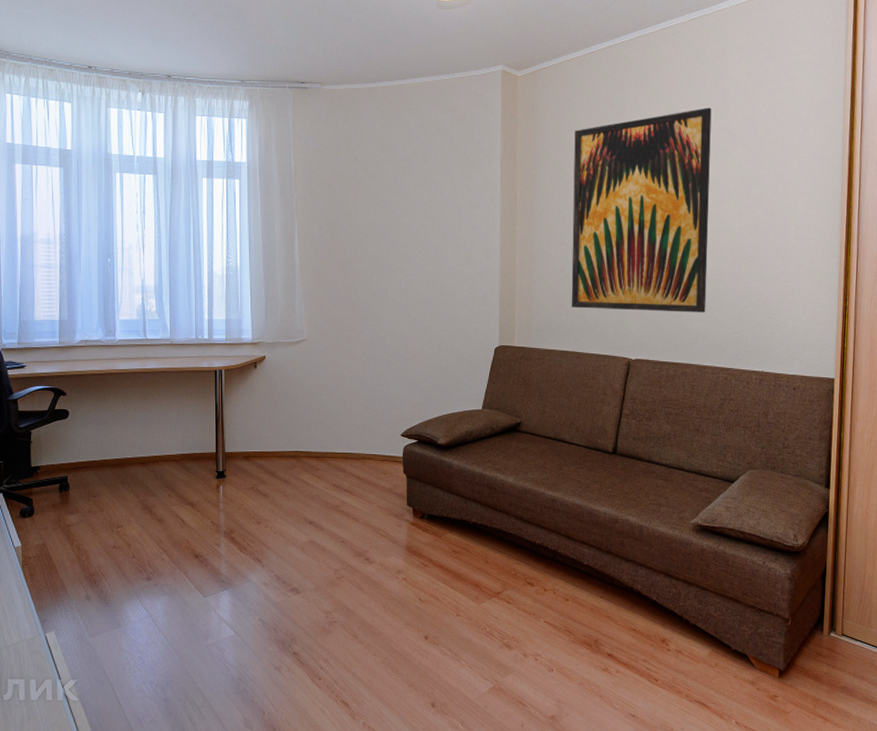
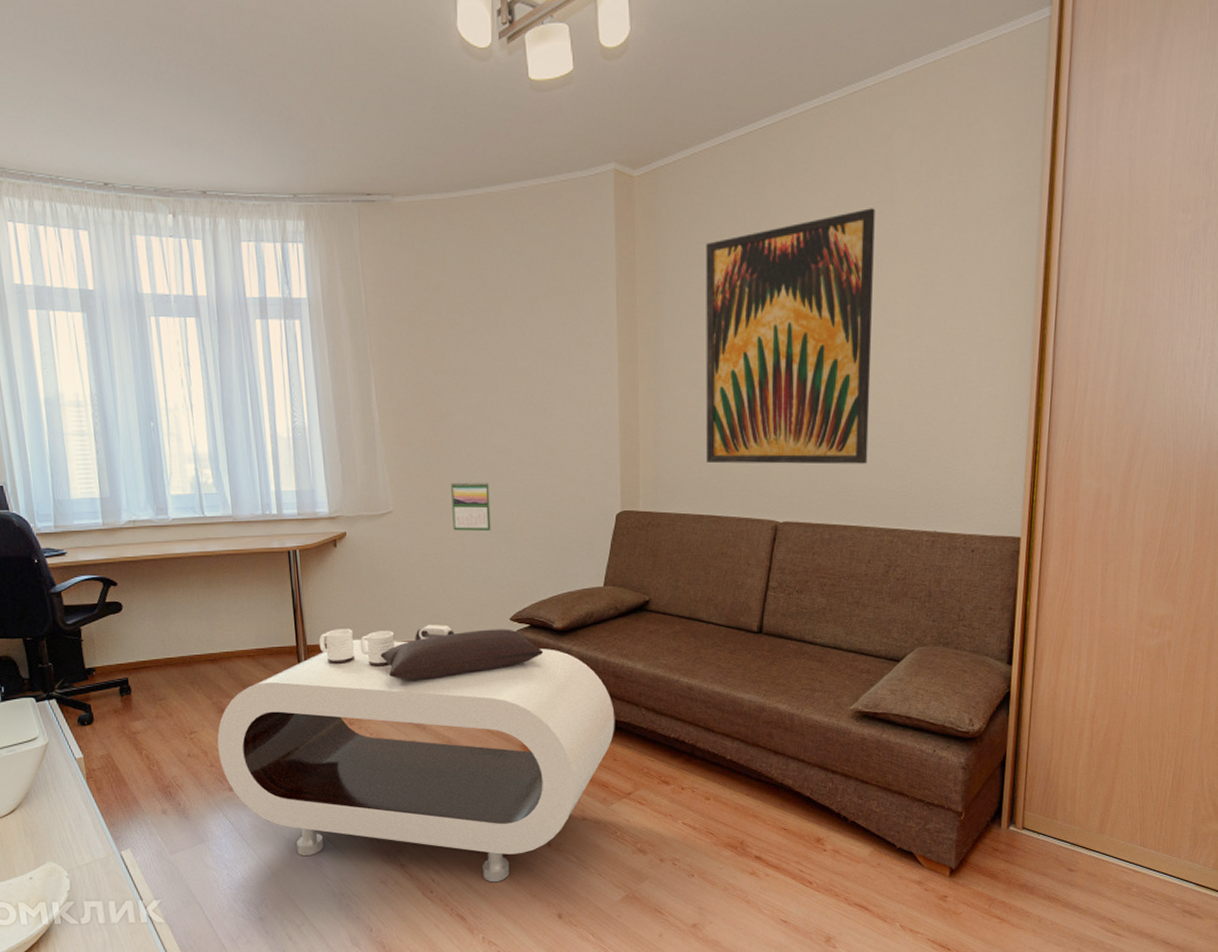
coffee table: none [140,438,488,672] -> present [217,625,615,883]
calendar: none [356,317,389,359] -> present [451,481,491,532]

